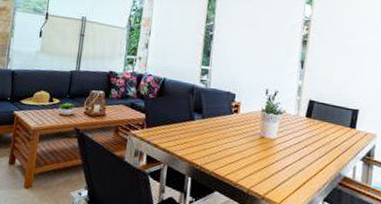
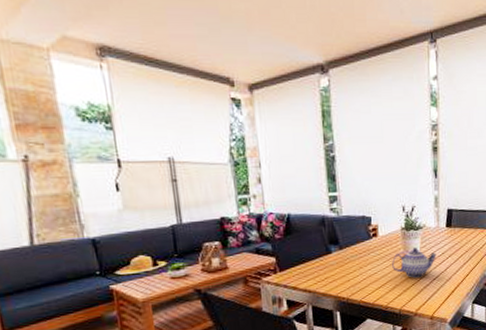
teapot: none [247,130,292,162] -> present [392,247,436,278]

